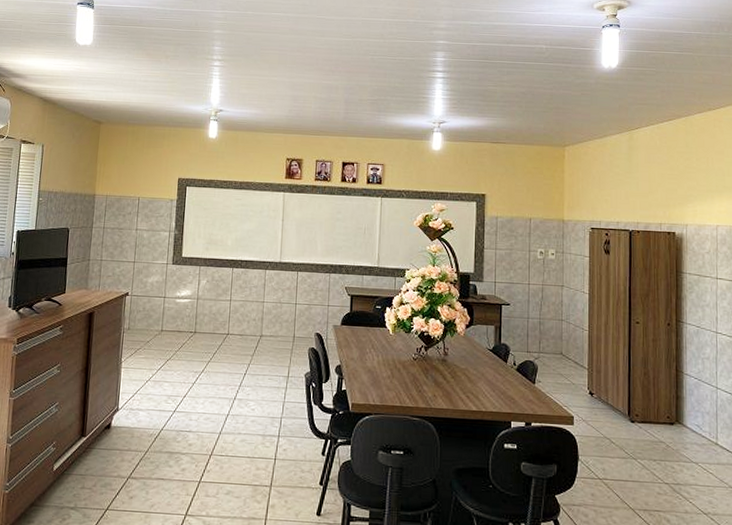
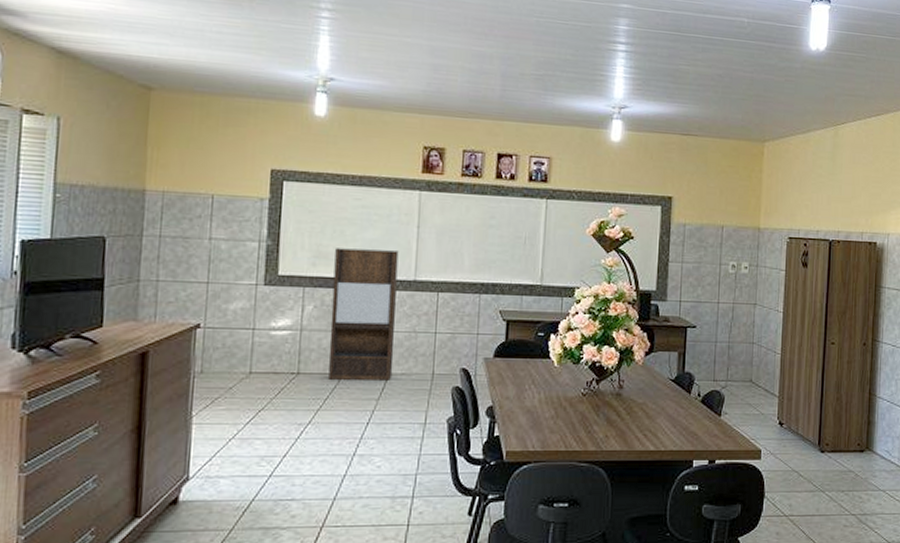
shelving unit: none [217,236,268,341] -> present [328,248,399,380]

